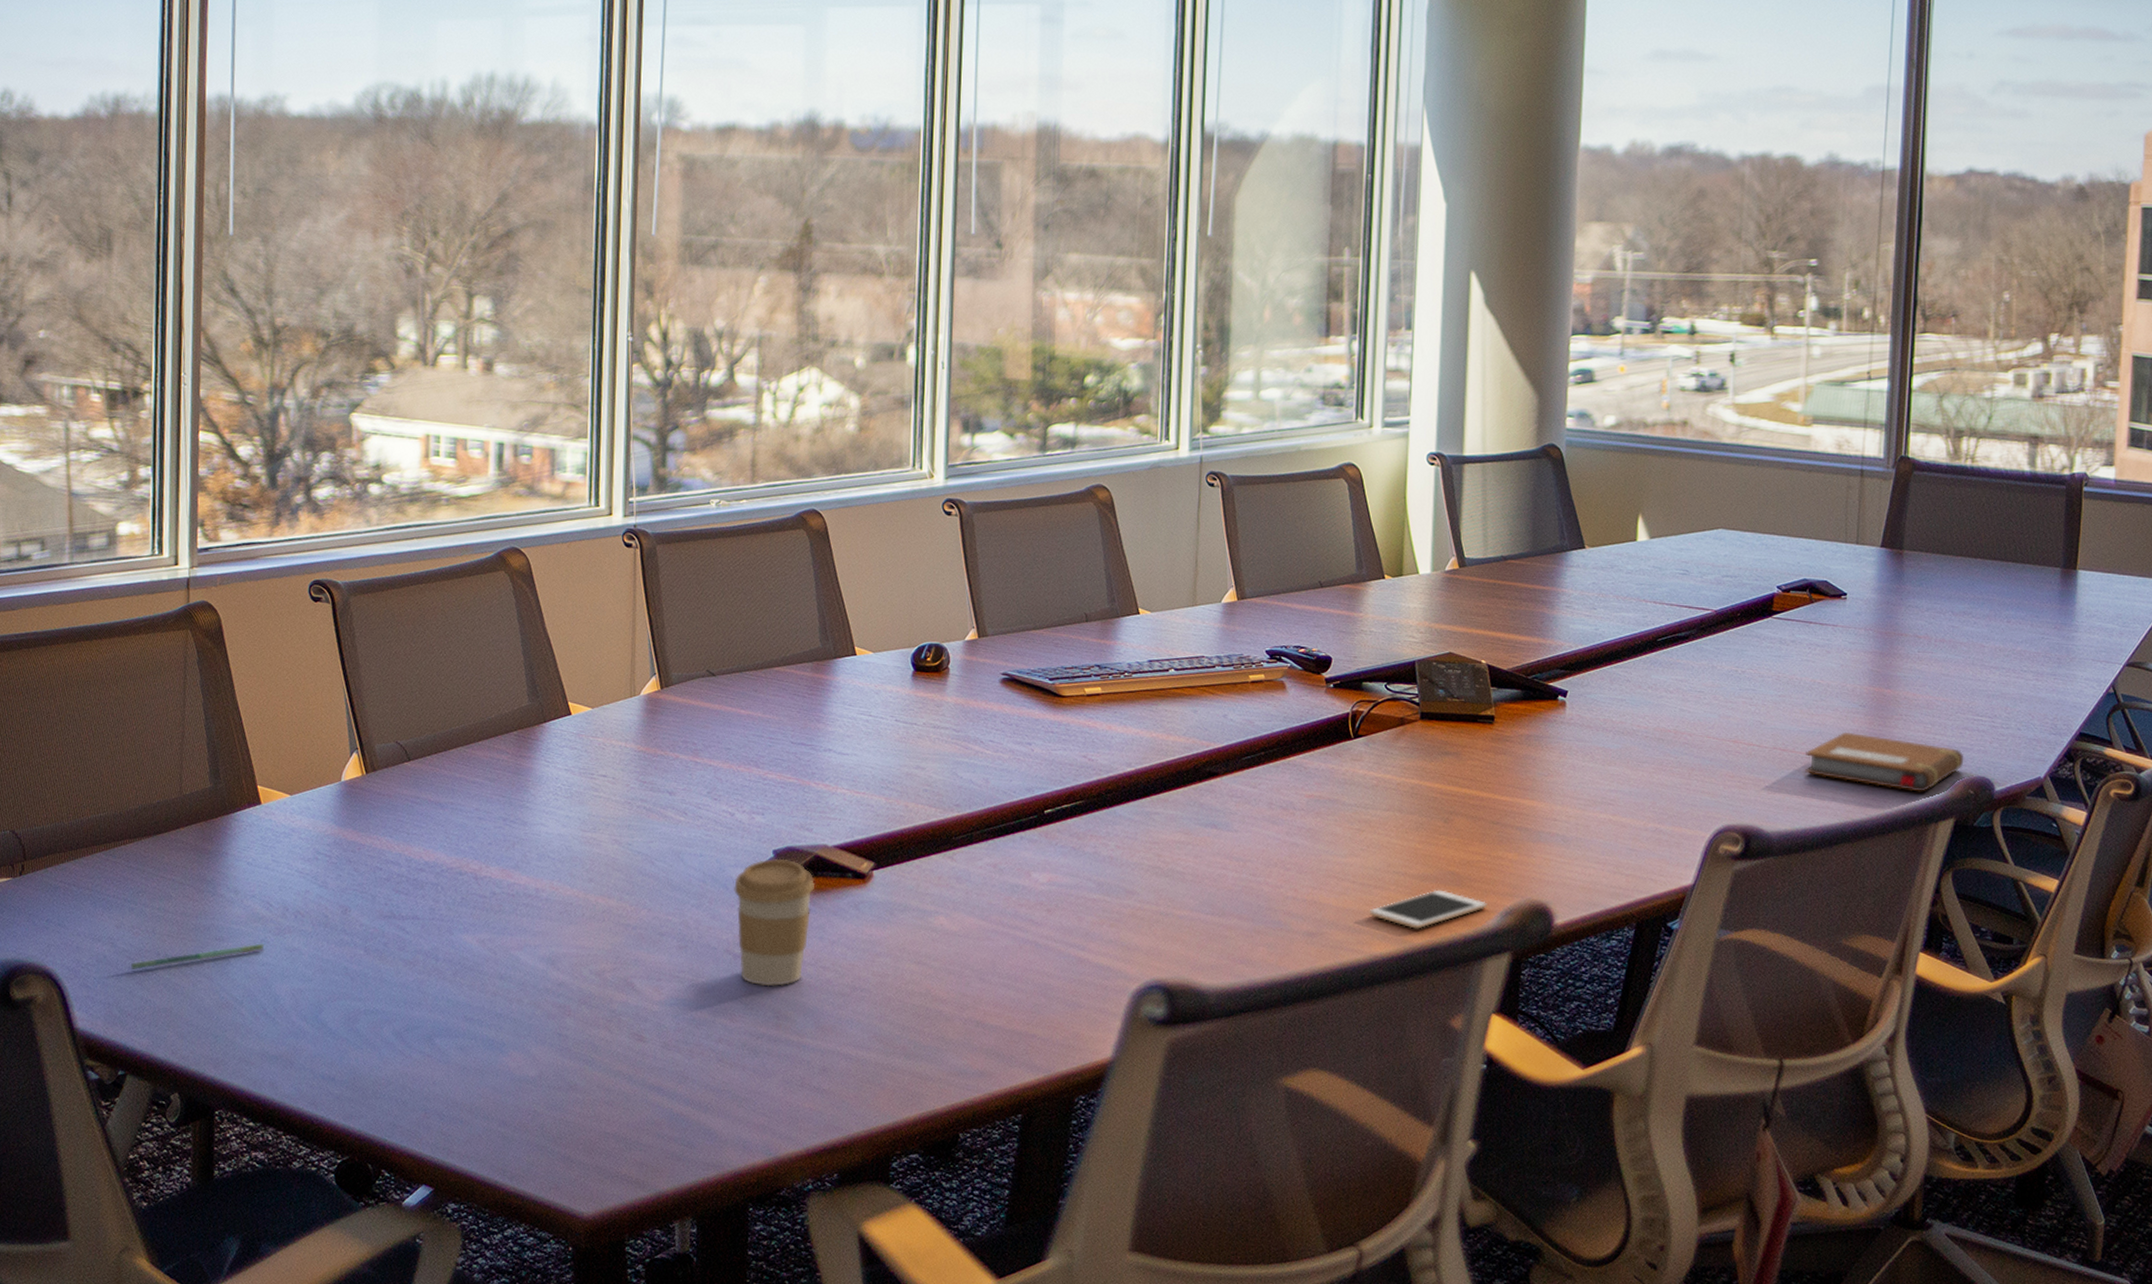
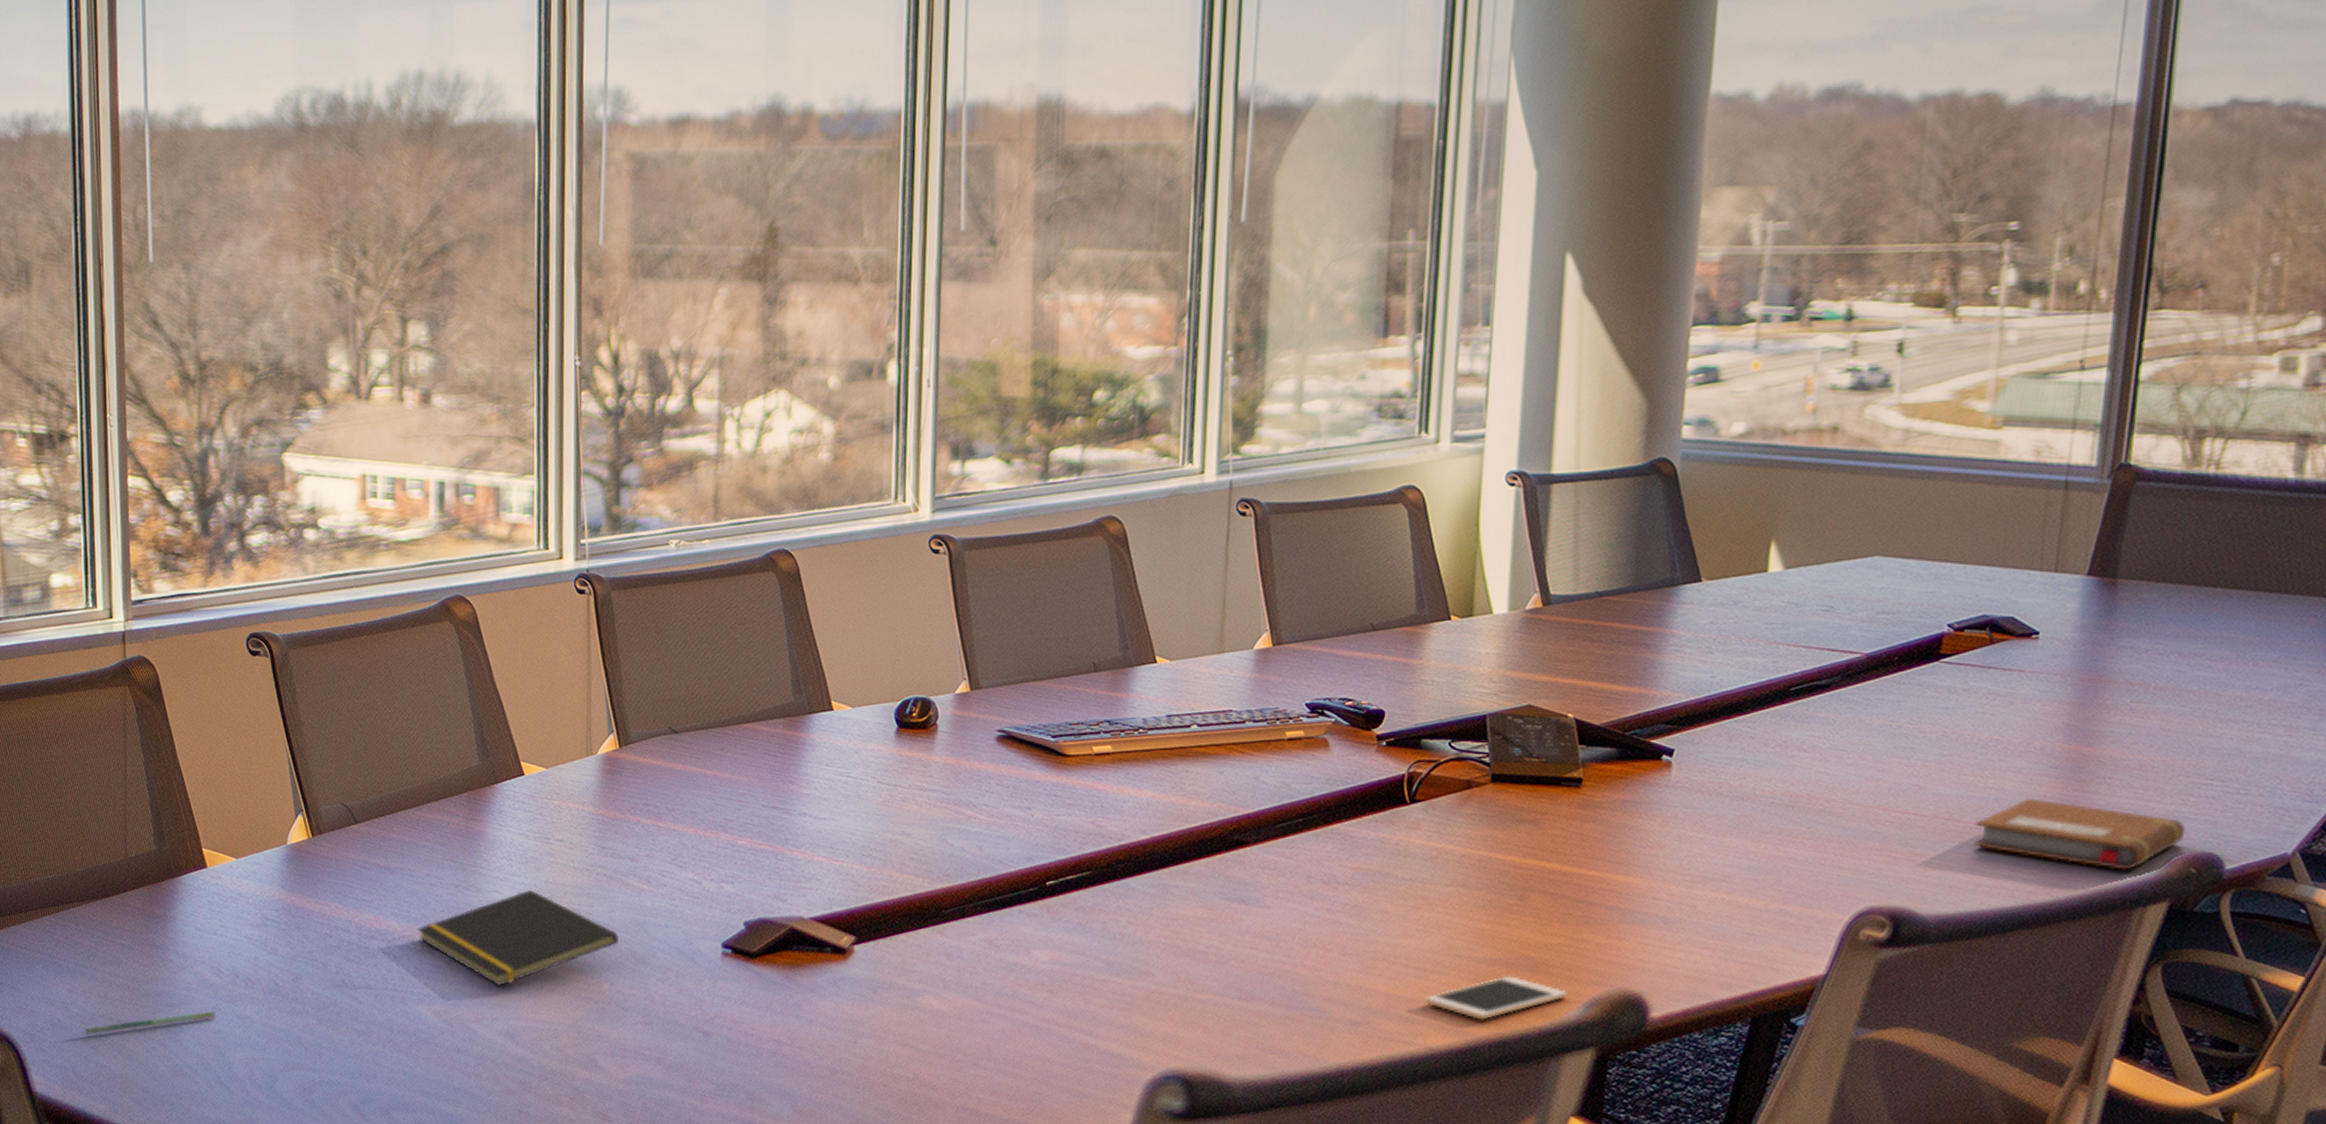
notepad: none [465,821,657,915] -> present [417,889,620,986]
coffee cup: present [734,858,816,987] -> none [702,930,791,1067]

